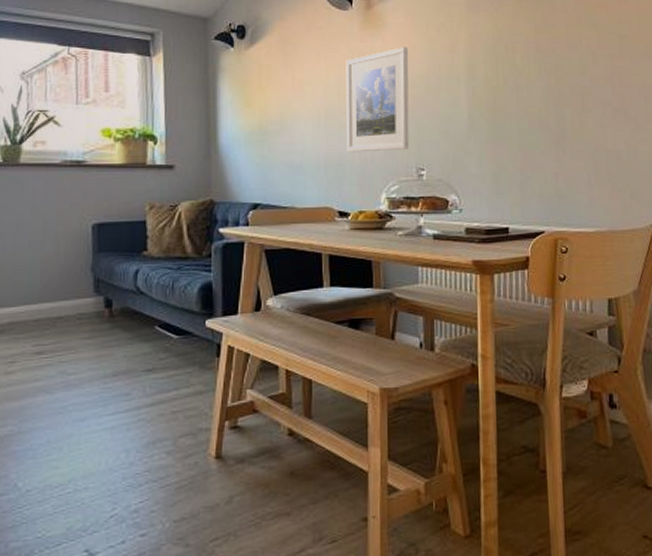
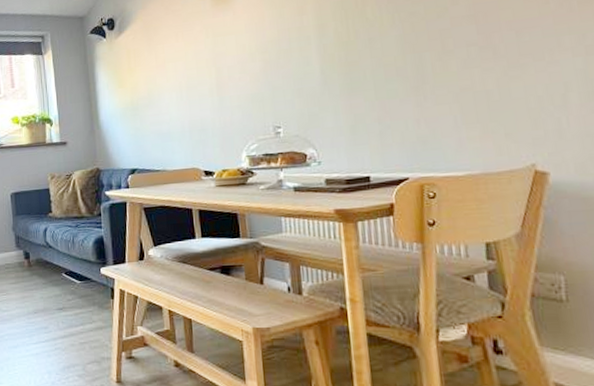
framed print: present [346,47,410,153] -> none [201,16,266,118]

